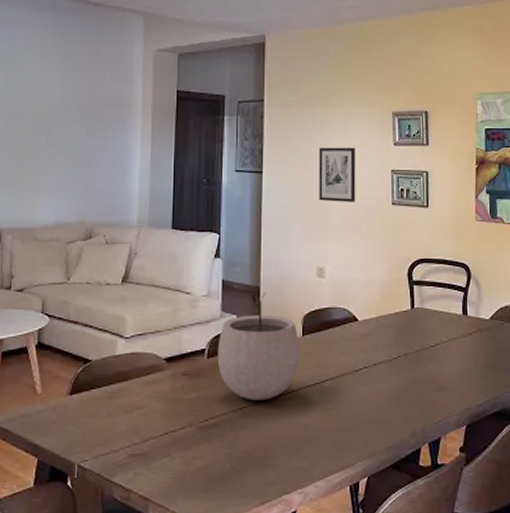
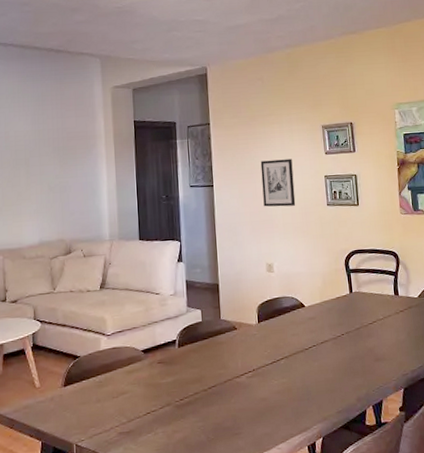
plant pot: present [217,291,301,401] -> none [186,288,258,381]

